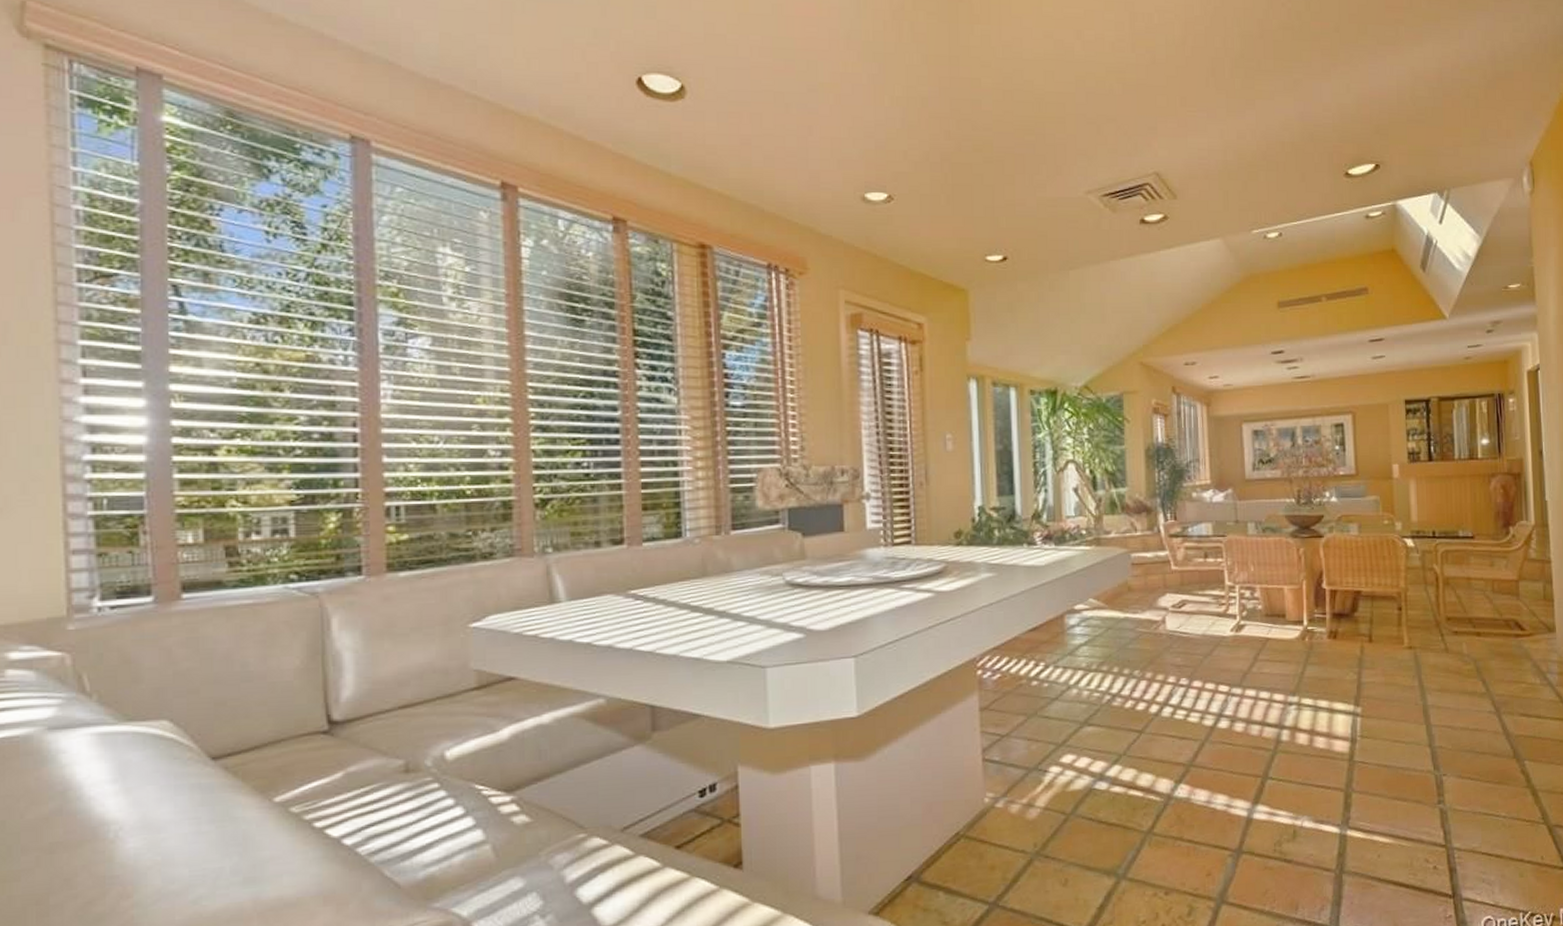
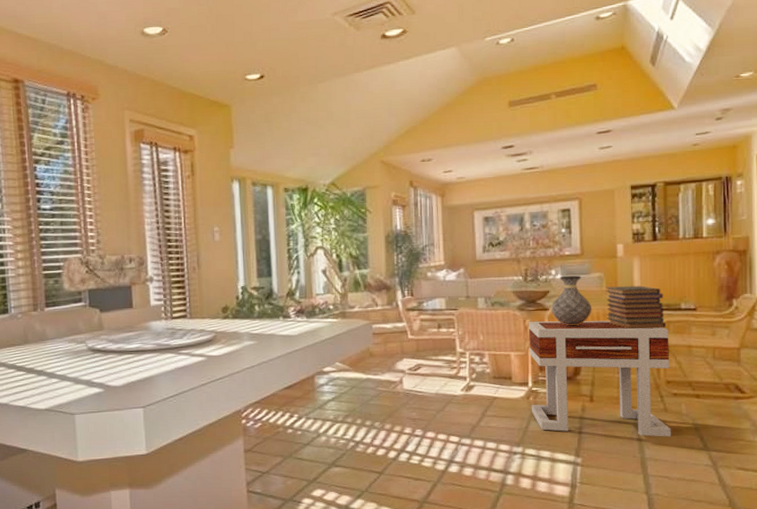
side table: none [1302,549,1453,681] -> present [528,320,671,437]
vase: none [1326,498,1368,556] -> present [551,275,591,326]
book stack: none [1381,510,1445,559] -> present [605,285,667,329]

